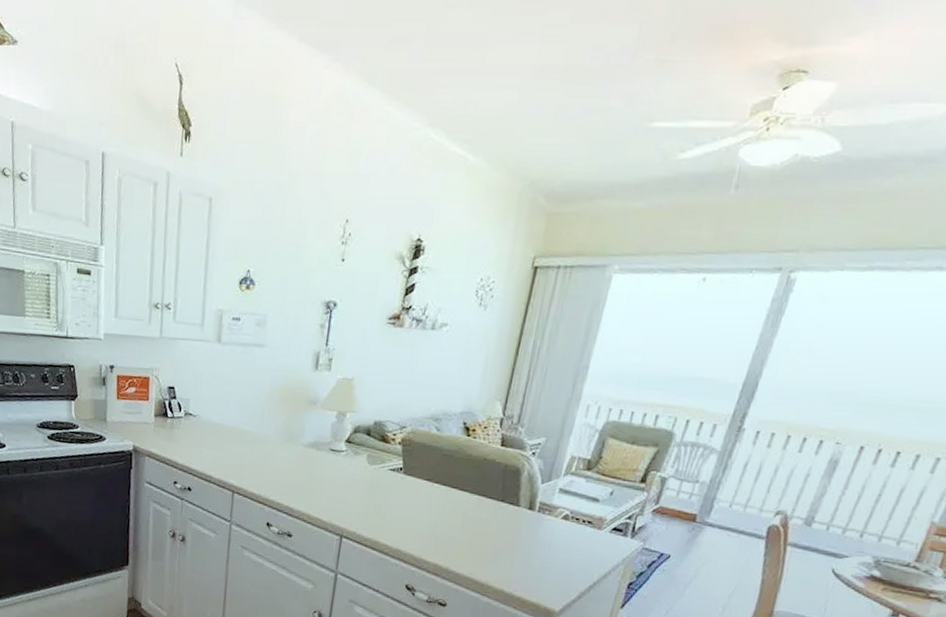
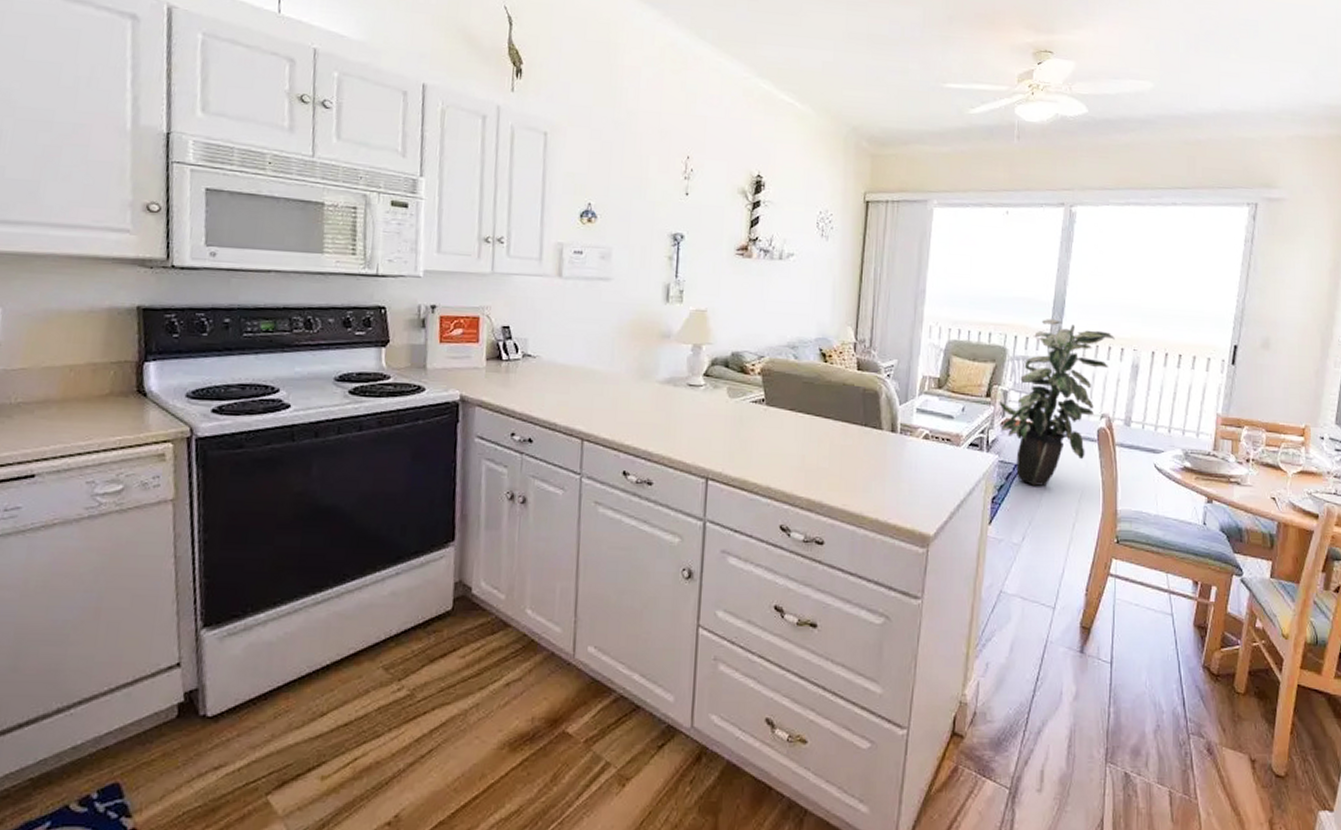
indoor plant: none [652,403,815,578] -> present [999,319,1115,486]

